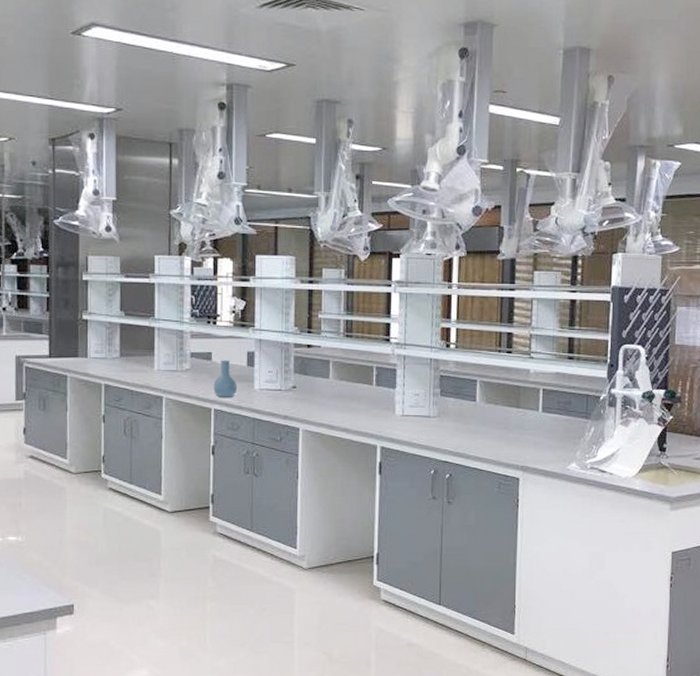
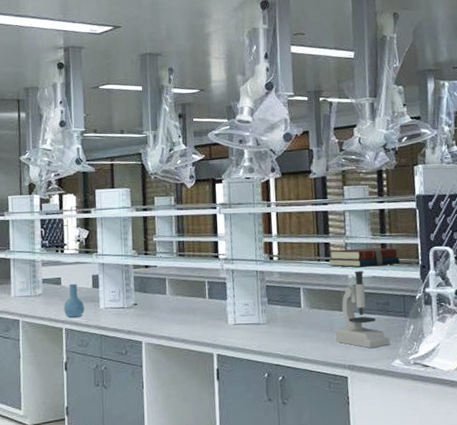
microscope: none [509,366,569,450] -> present [334,271,391,349]
books: none [510,341,587,362] -> present [328,247,399,268]

